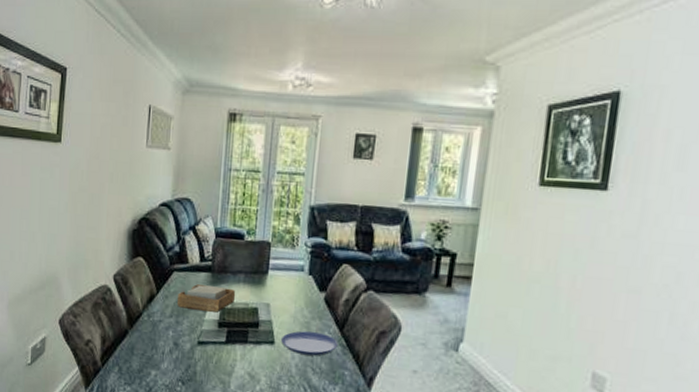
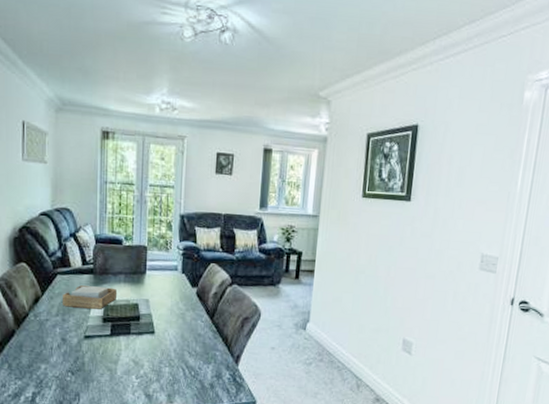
plate: present [281,330,338,356] -> none [161,321,210,342]

